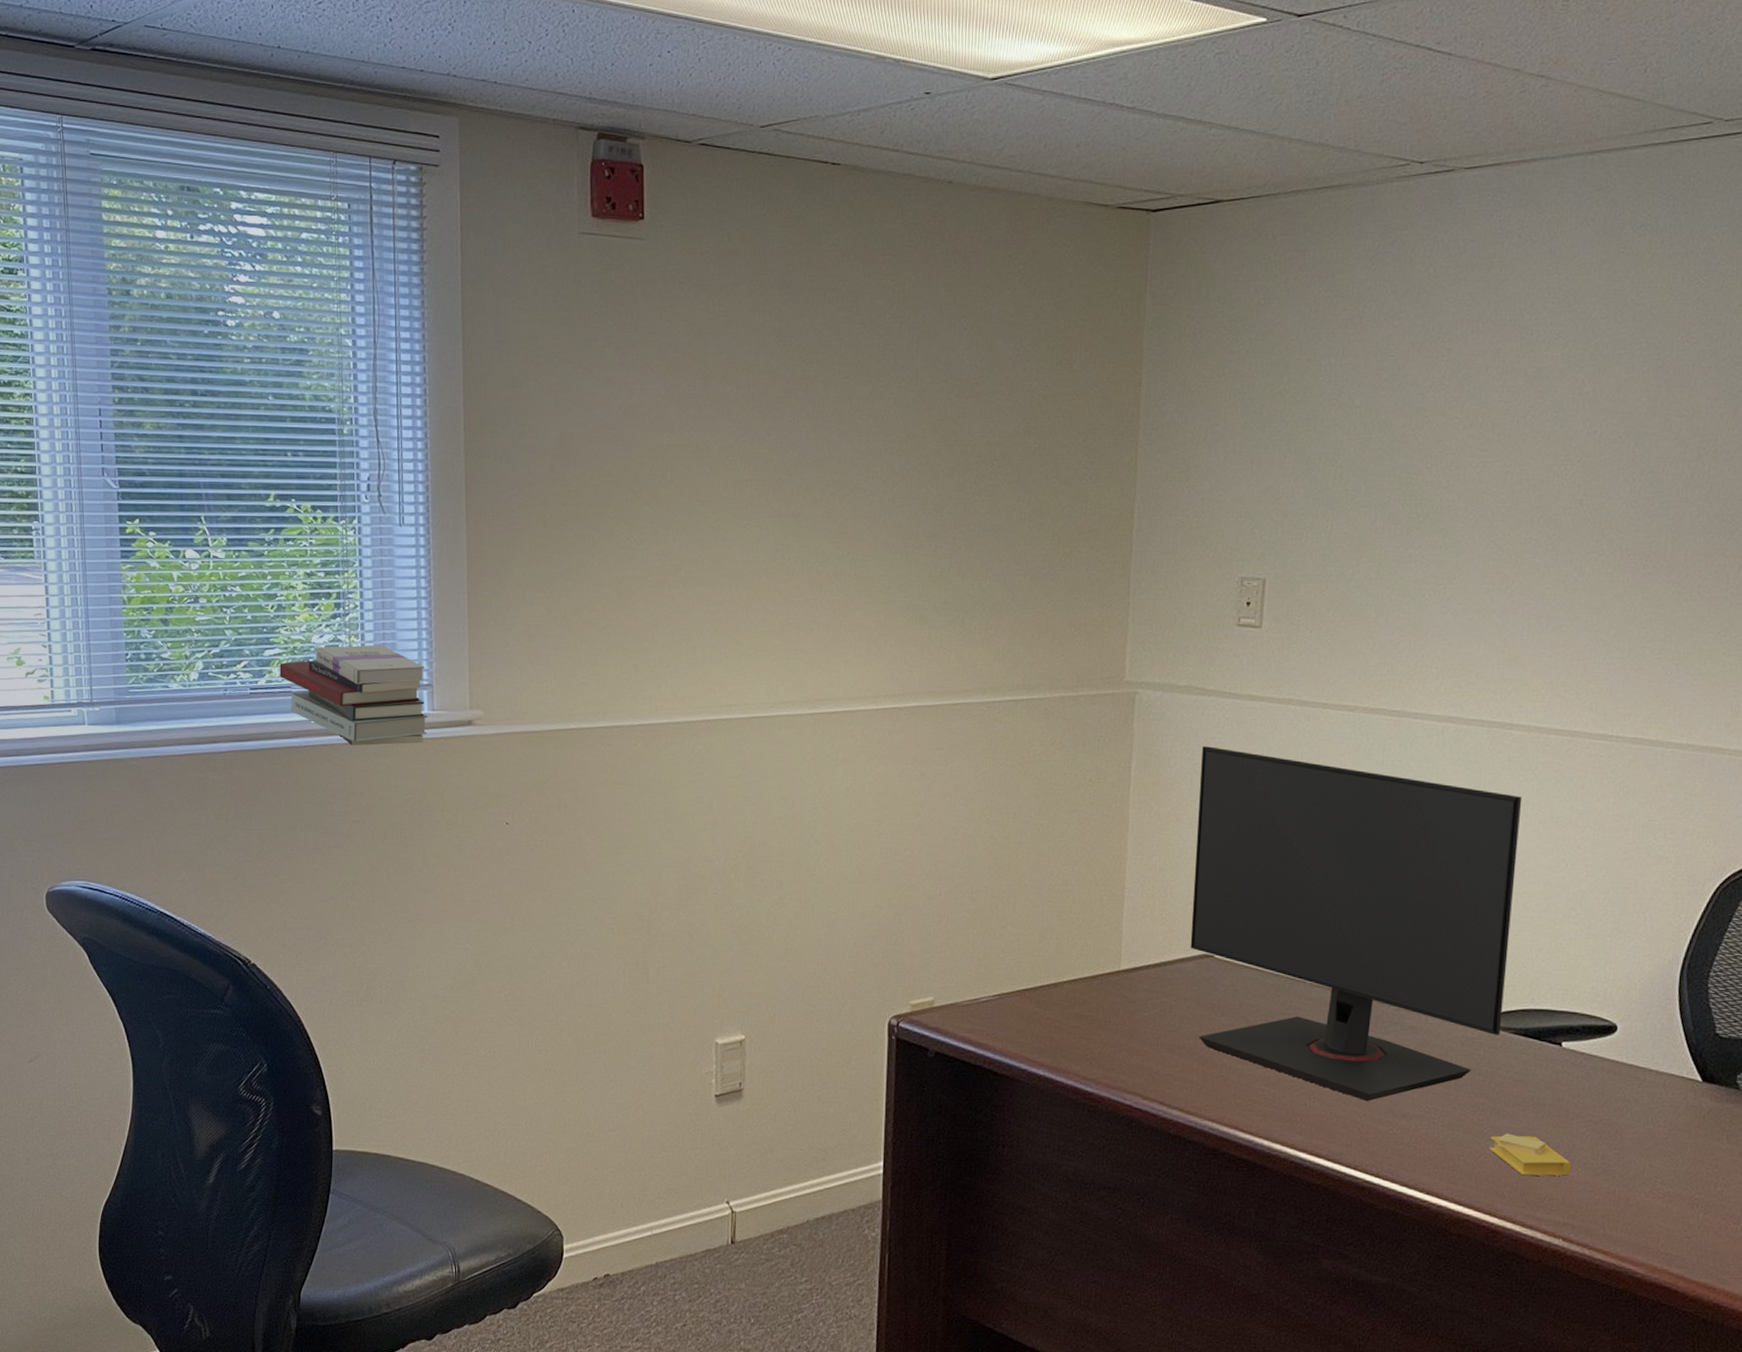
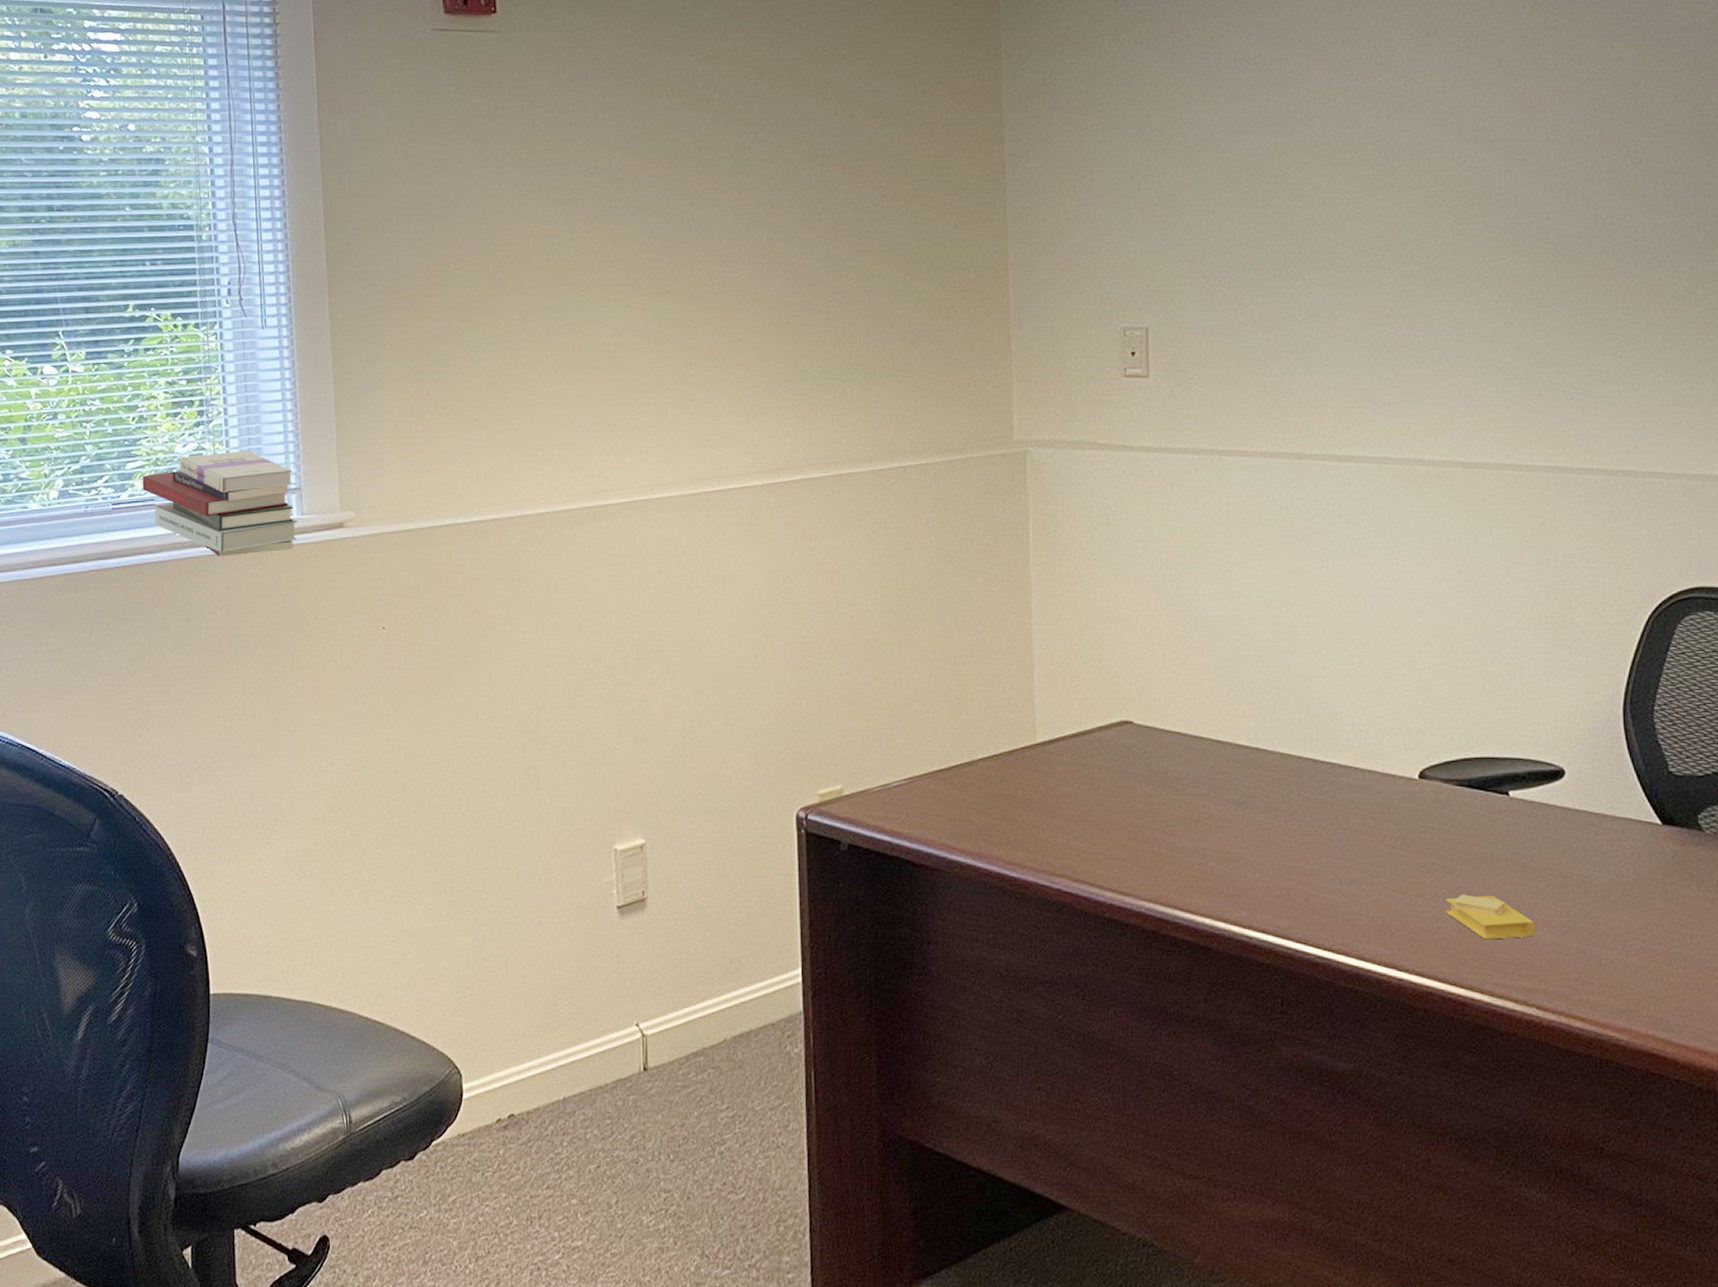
computer monitor: present [1190,746,1523,1102] -> none [1100,502,1443,869]

